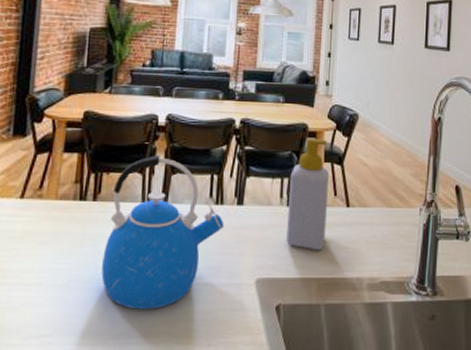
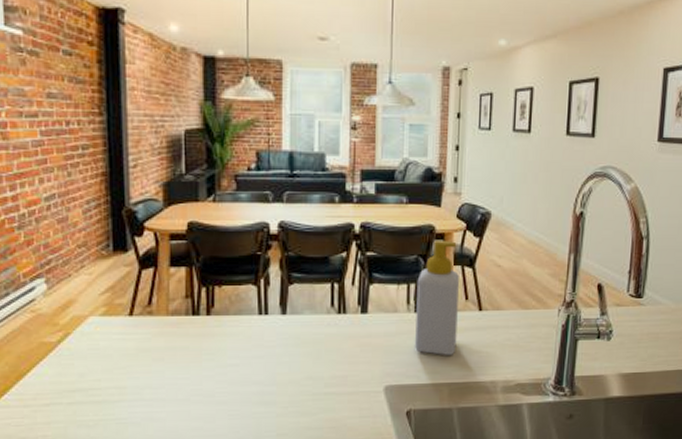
kettle: present [101,155,224,309] -> none [223,266,348,420]

